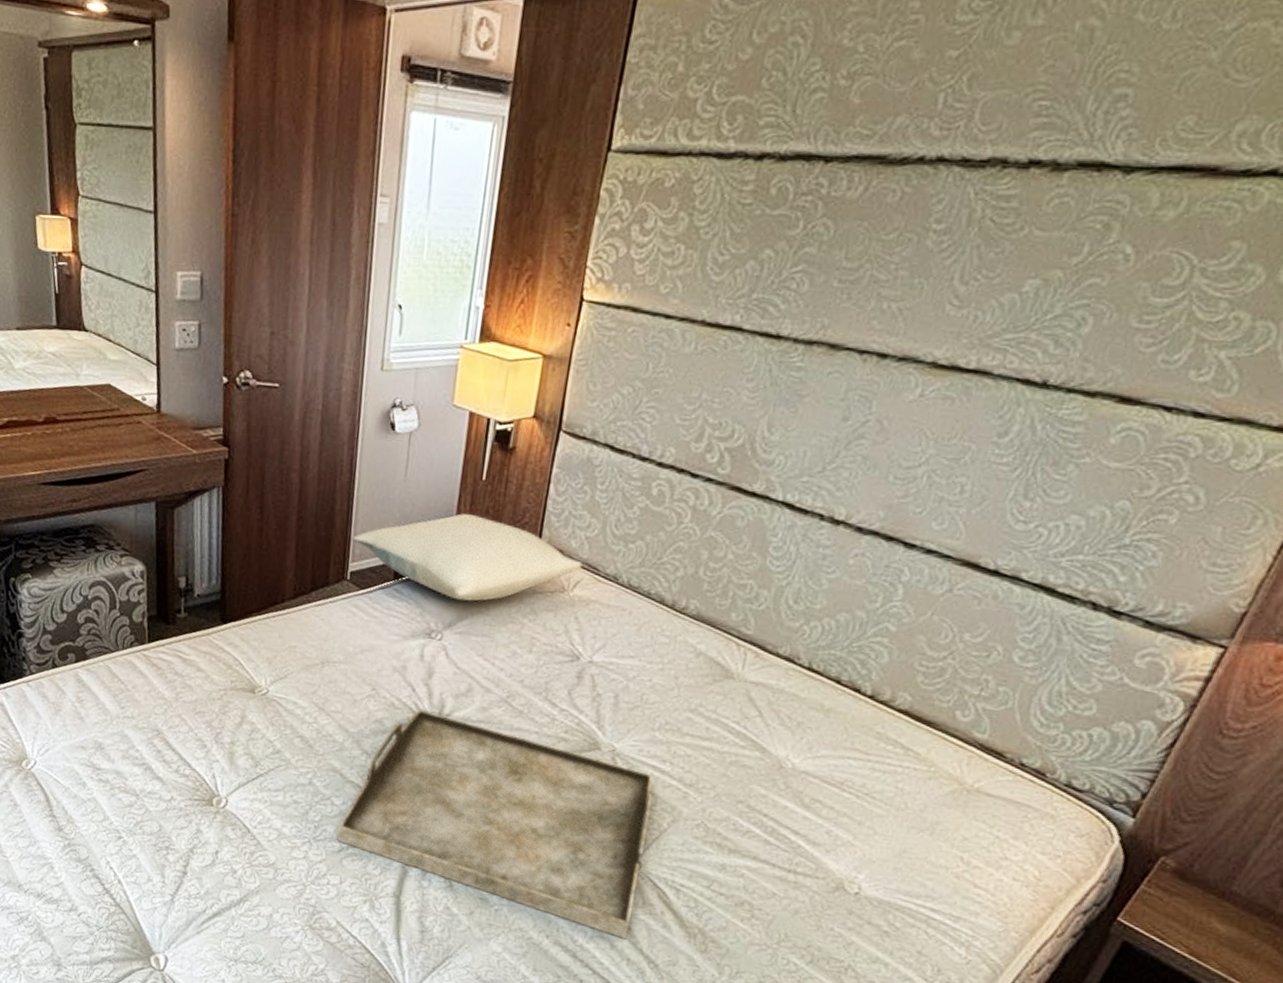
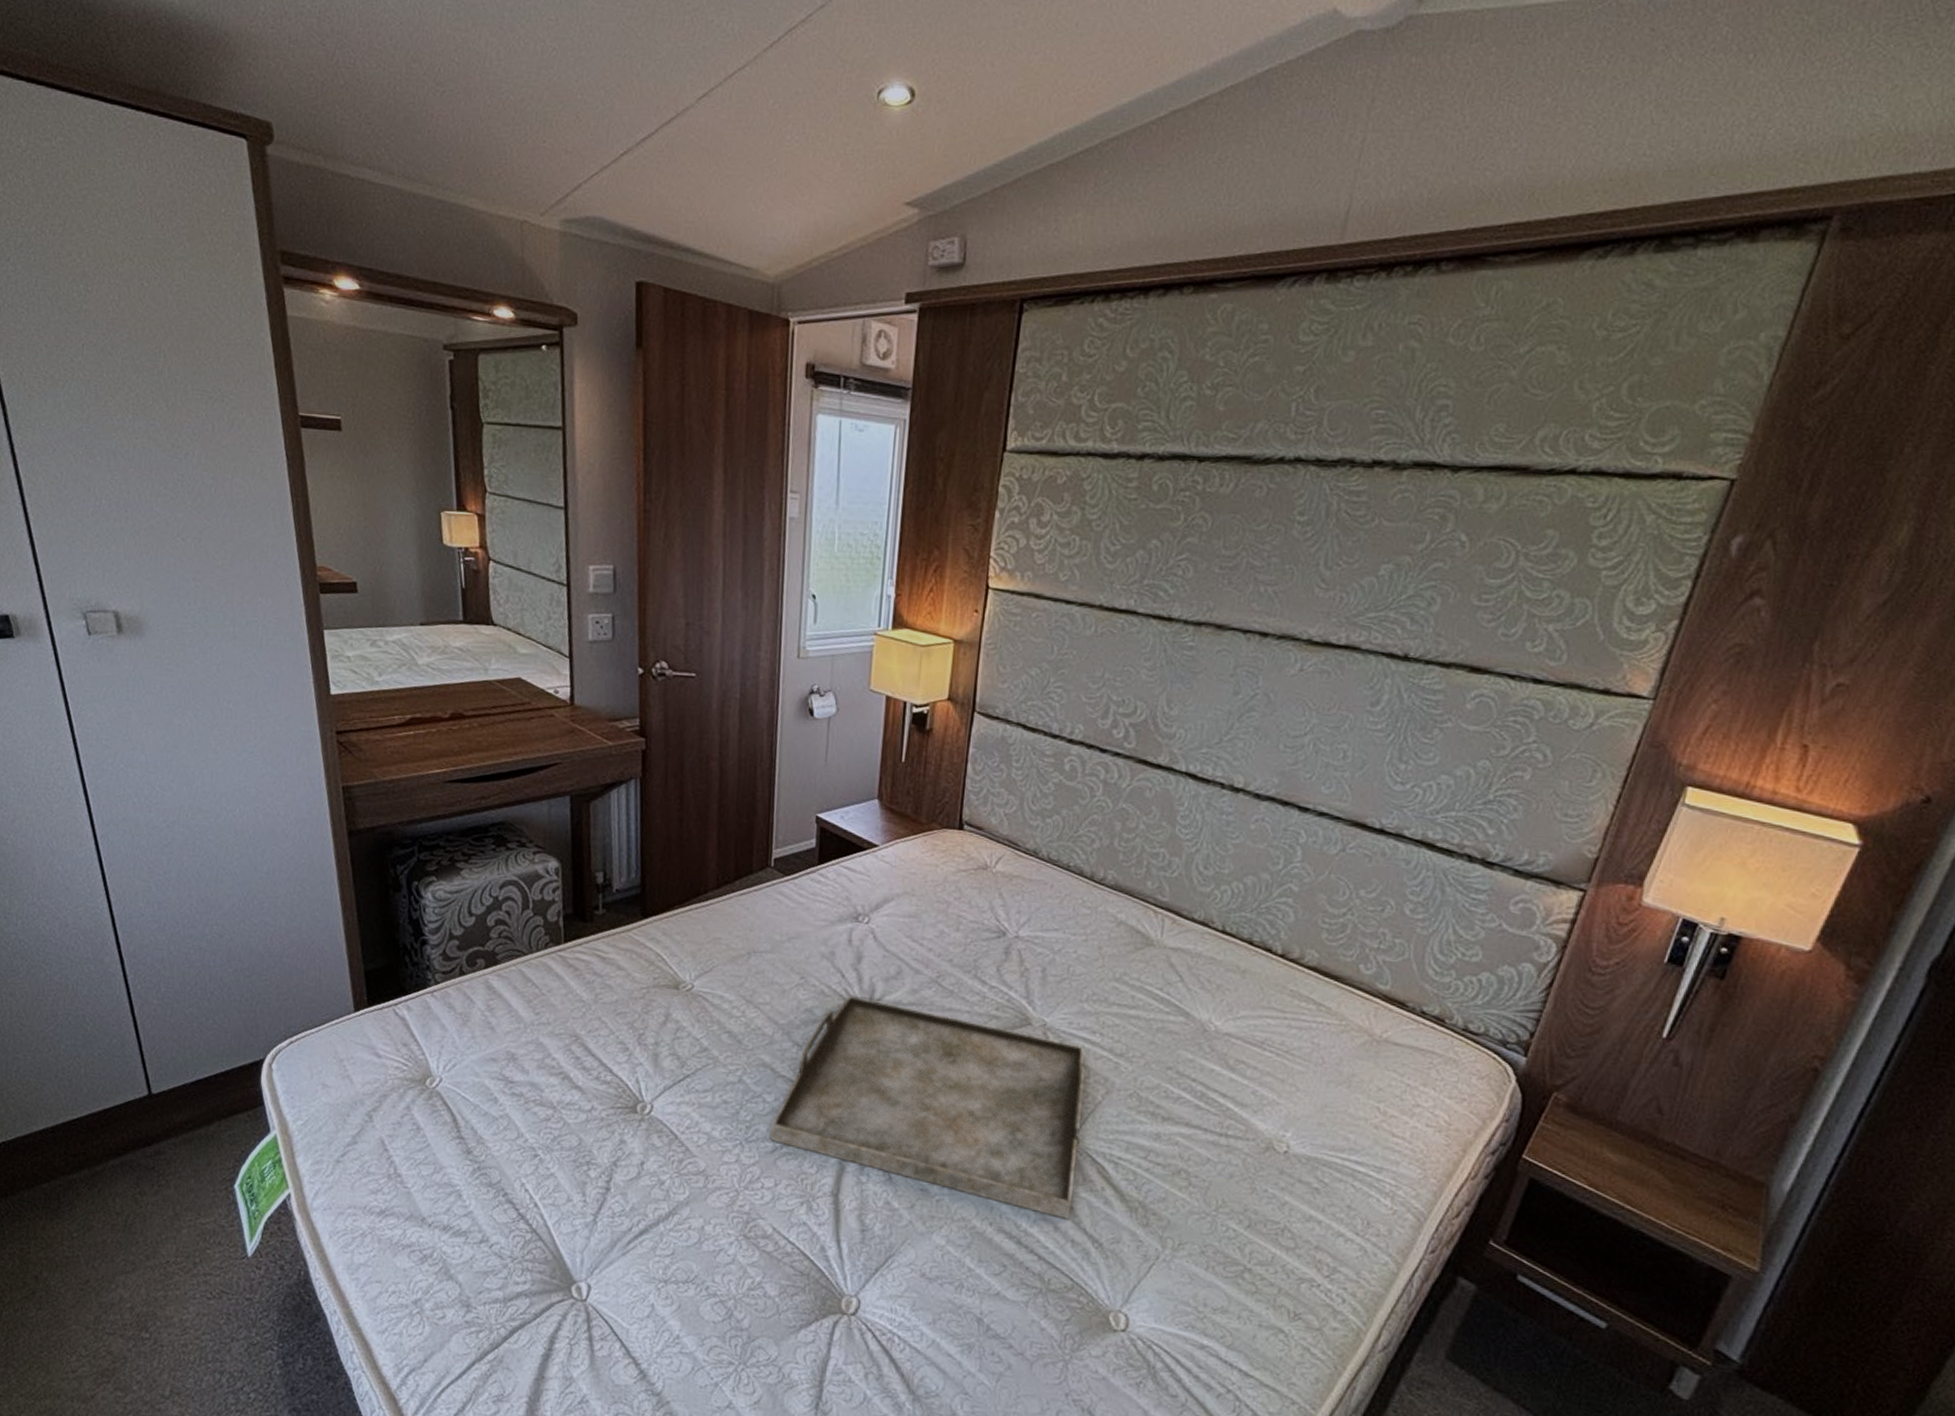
pillow: present [352,513,583,602] -> none [774,795,1004,883]

